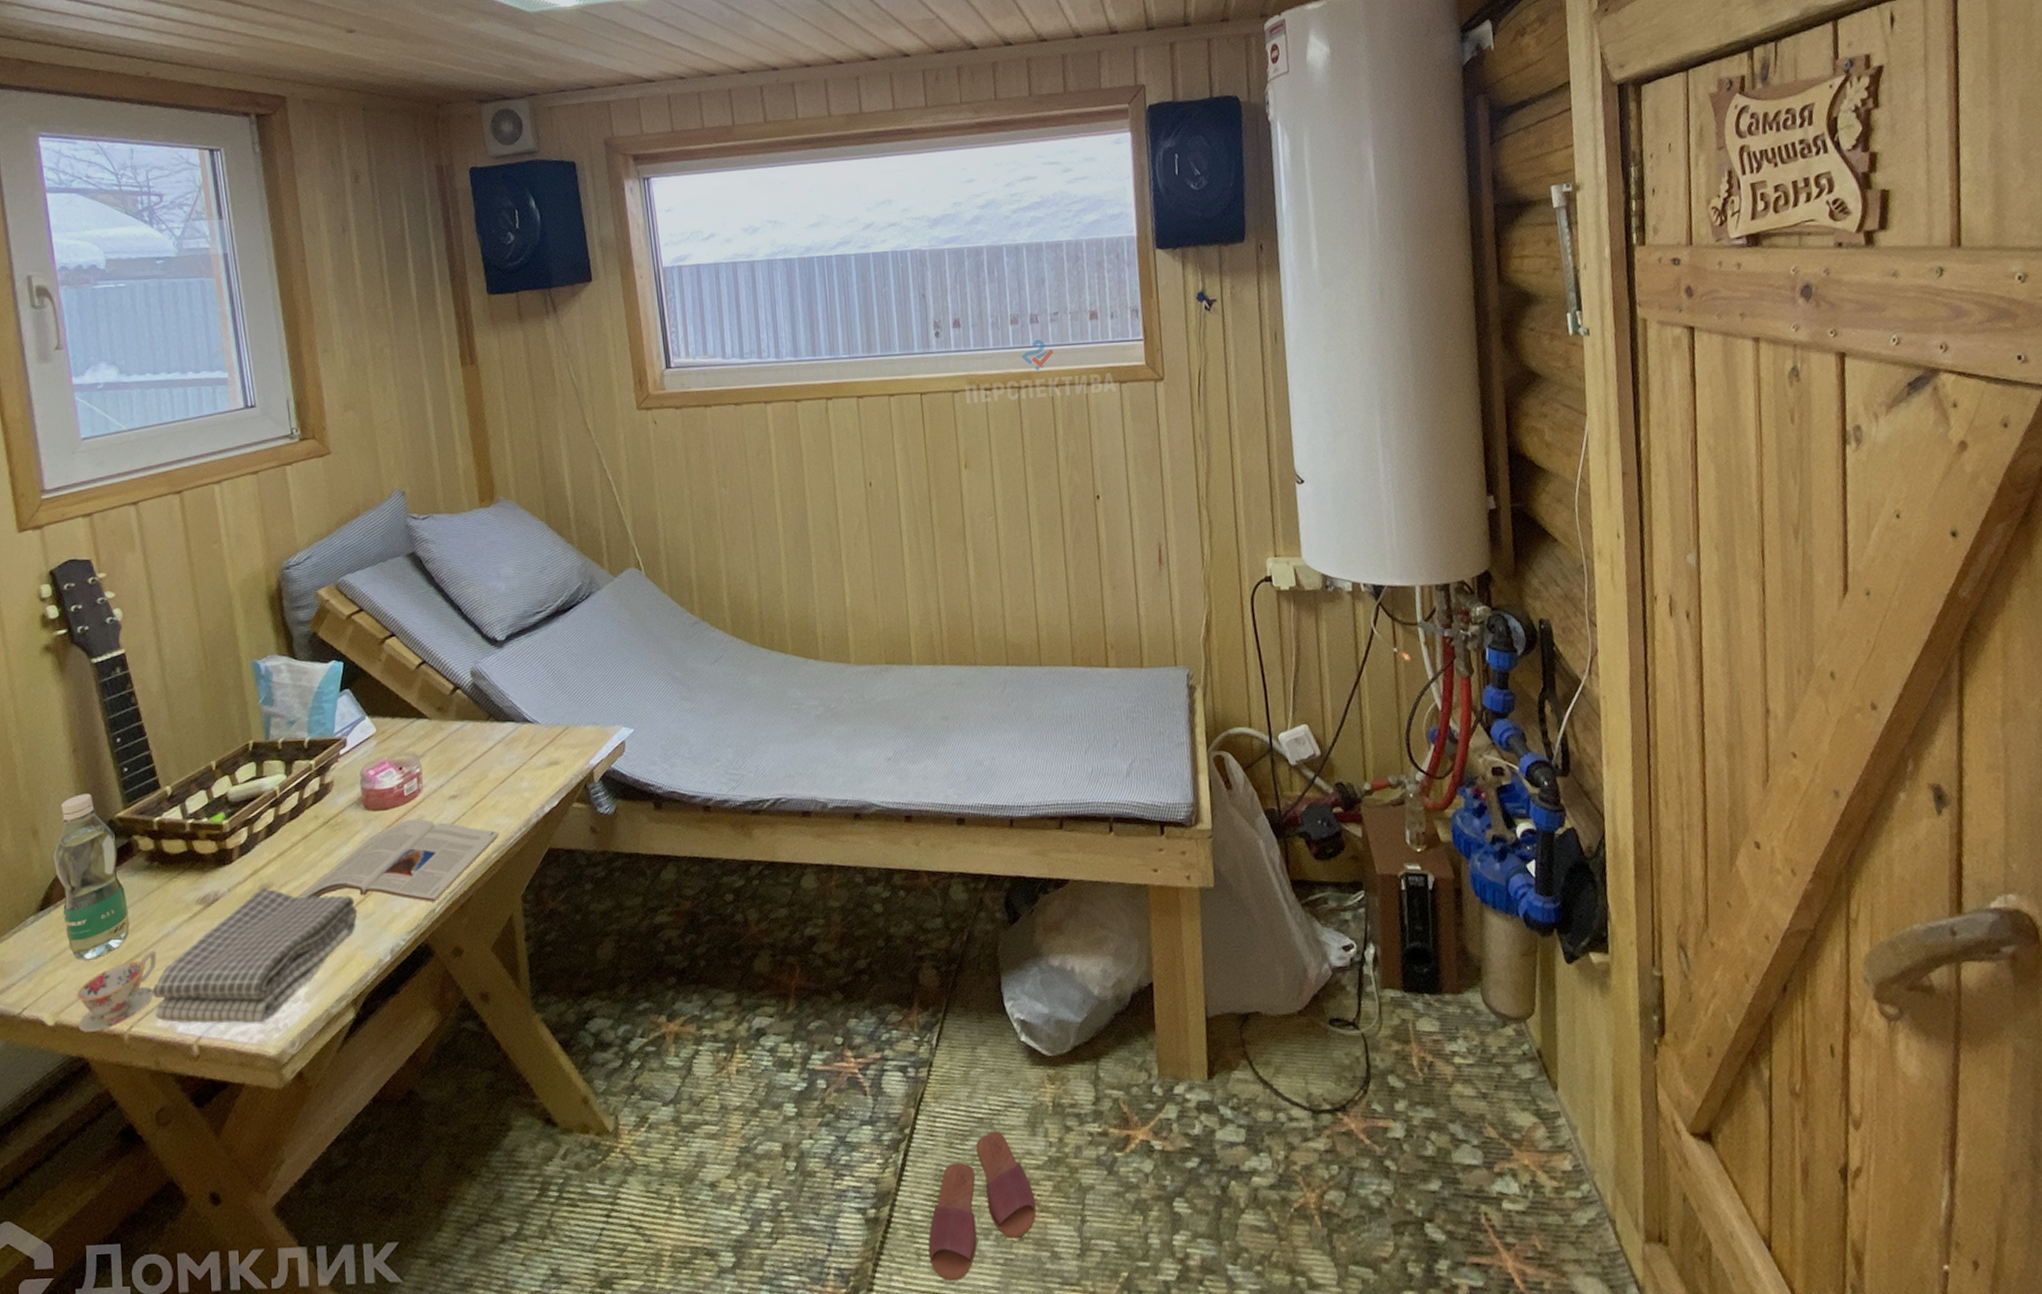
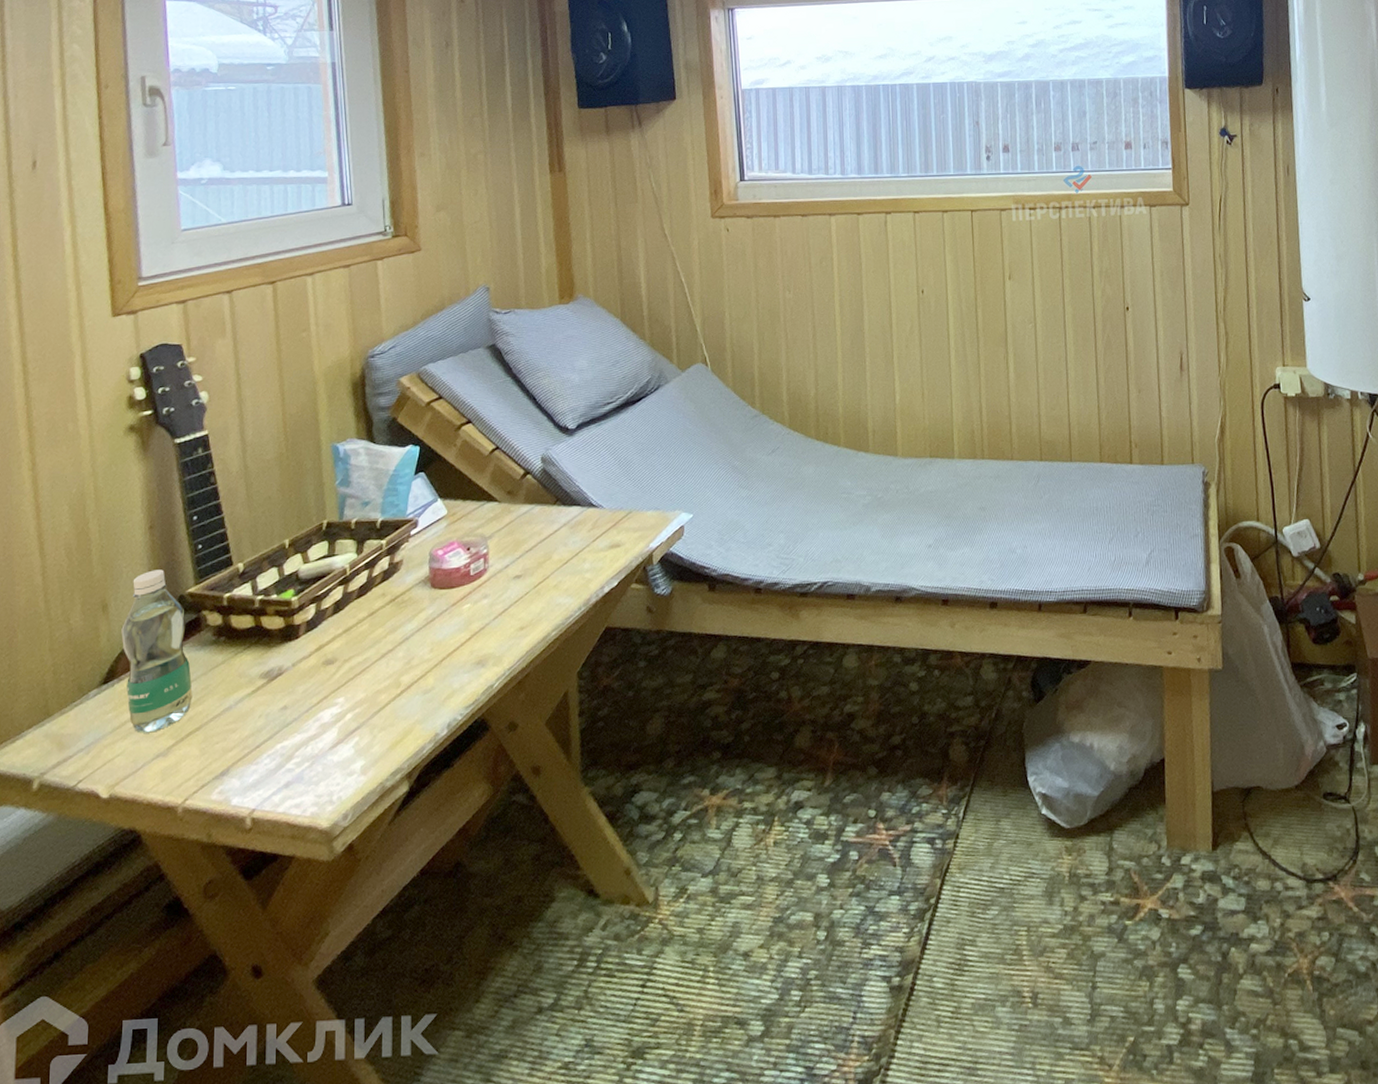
teacup: present [77,950,157,1032] -> none [133,724,216,805]
towel: present [152,887,358,1024] -> none [209,662,418,797]
magazine: present [297,818,499,902] -> none [359,597,559,678]
slippers: present [928,1131,1036,1282] -> none [948,900,1051,1048]

